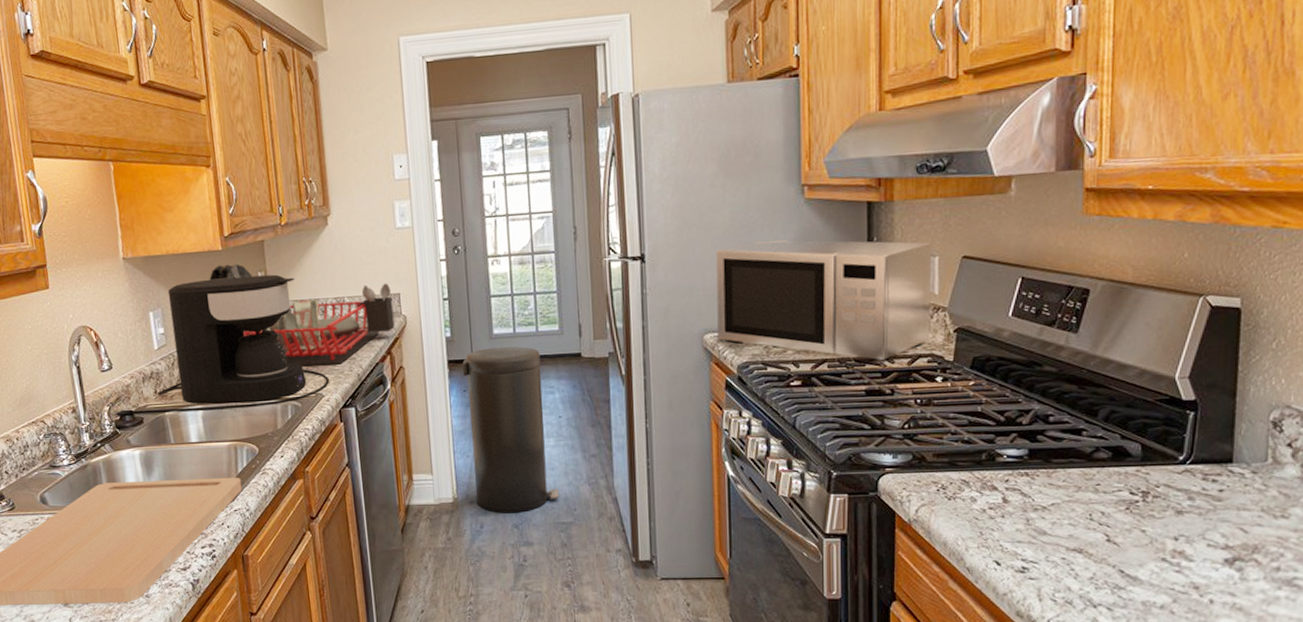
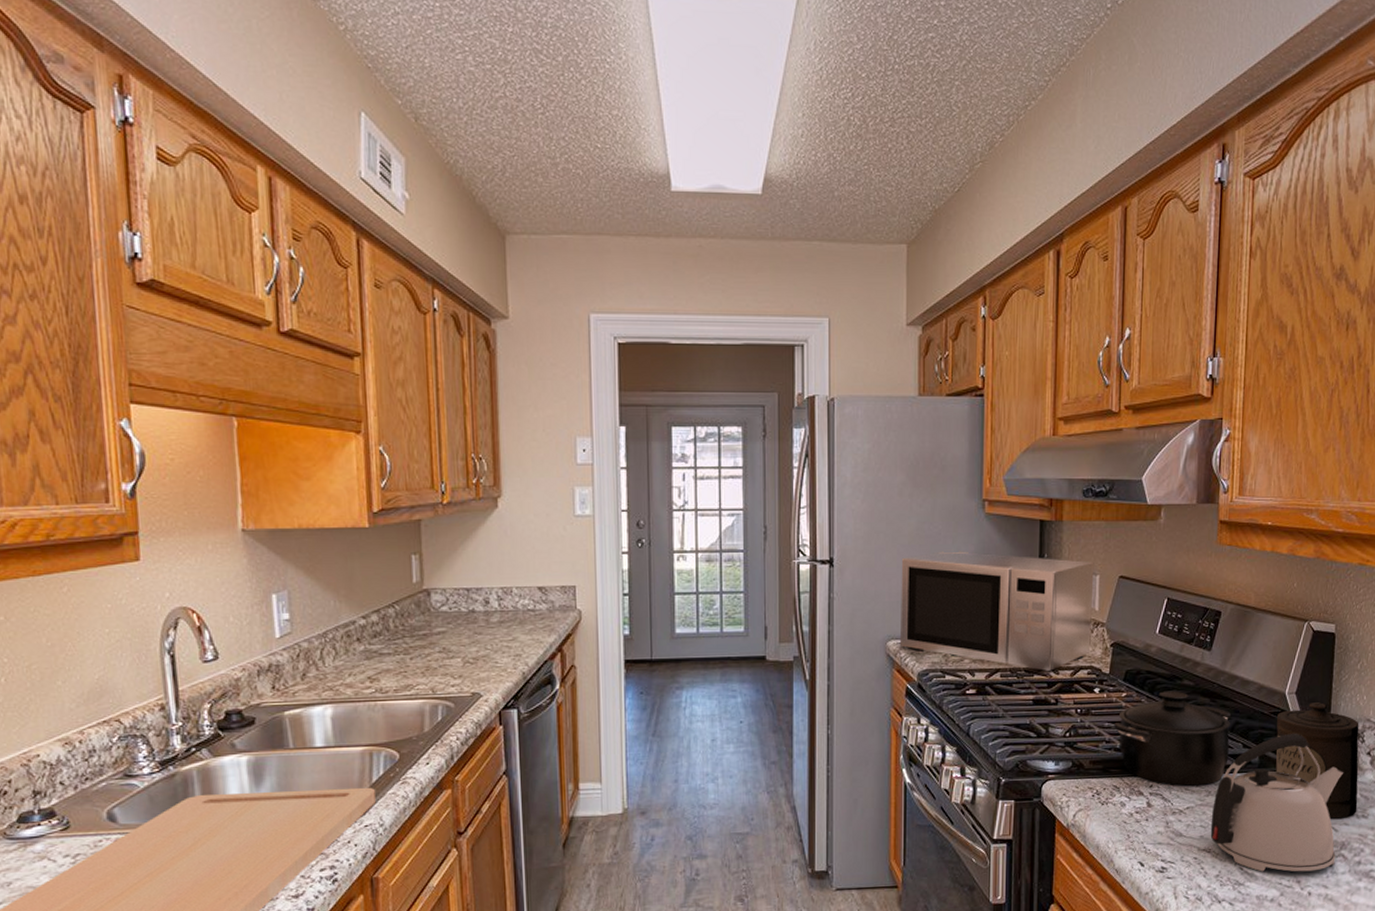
coffee maker: present [112,274,330,417] -> none [213,558,490,717]
dish rack: present [209,264,395,367] -> none [351,544,568,663]
pedal bin: present [462,346,560,513] -> none [641,647,737,825]
saucepan: none [961,378,1106,481] -> present [1114,691,1232,786]
kettle: none [1081,422,1254,577] -> present [1210,733,1343,872]
canister: none [1164,387,1276,519] -> present [1276,702,1359,819]

